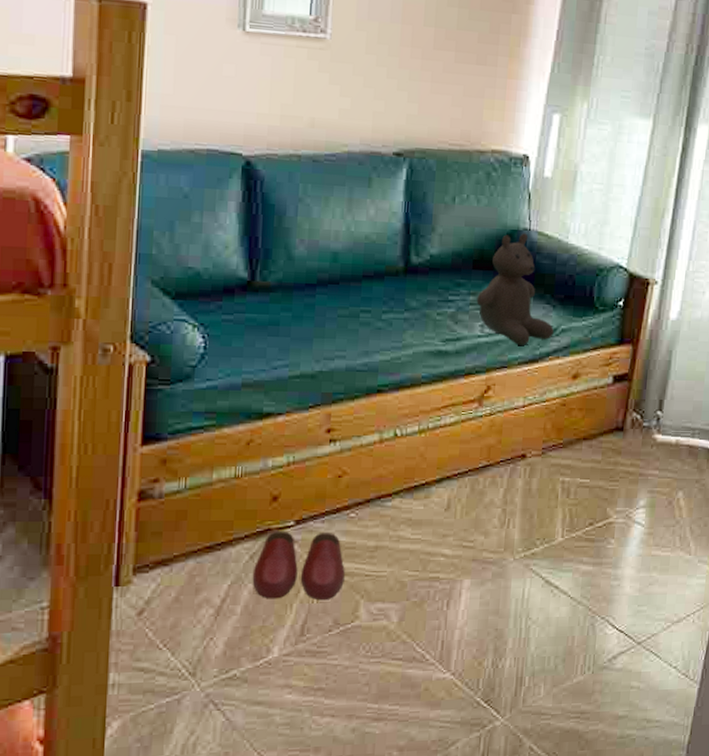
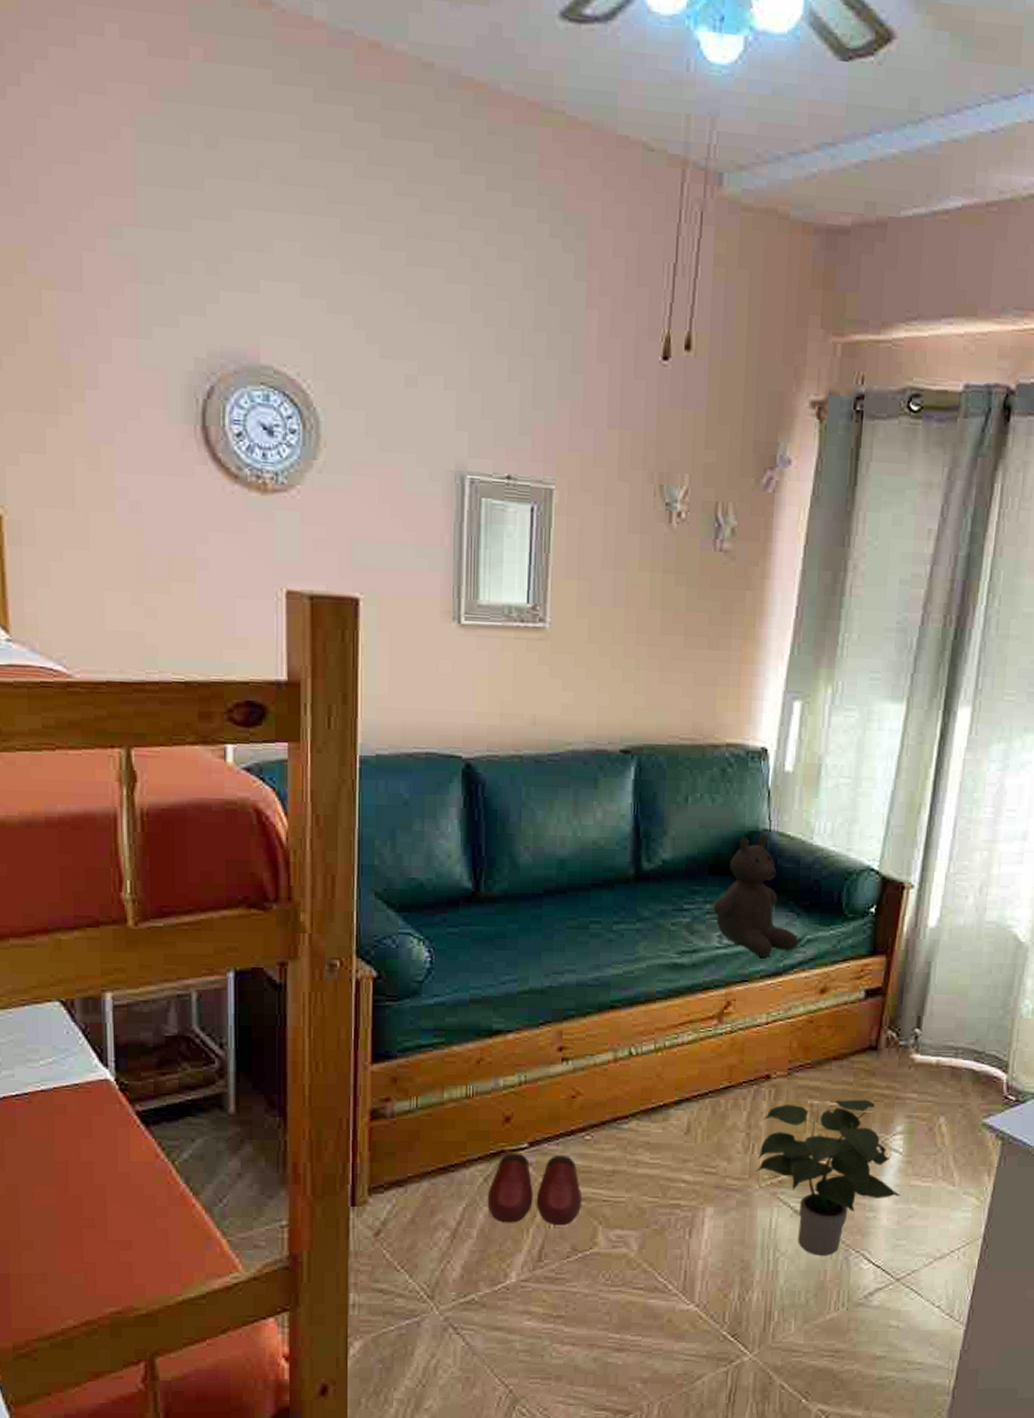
potted plant: none [511,476,642,623] -> present [756,1099,900,1256]

